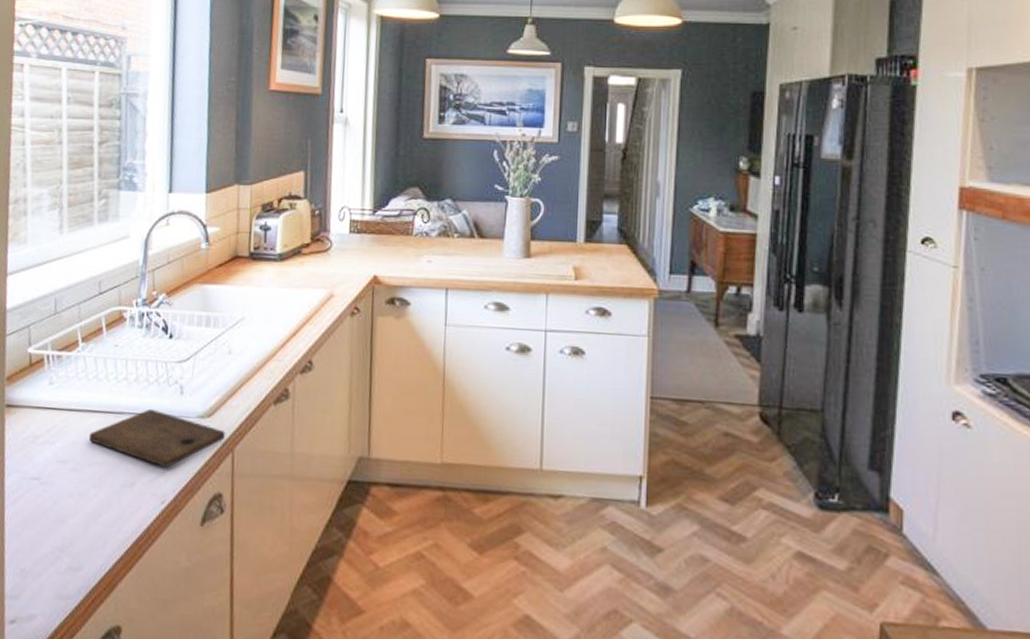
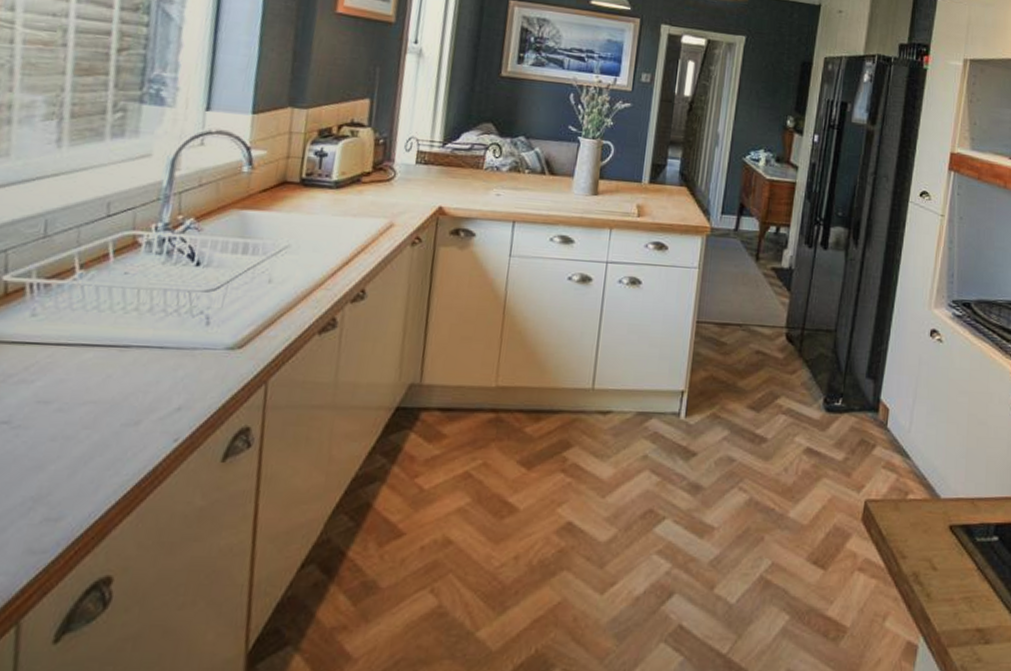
cutting board: present [89,408,225,468] -> none [82,341,259,403]

